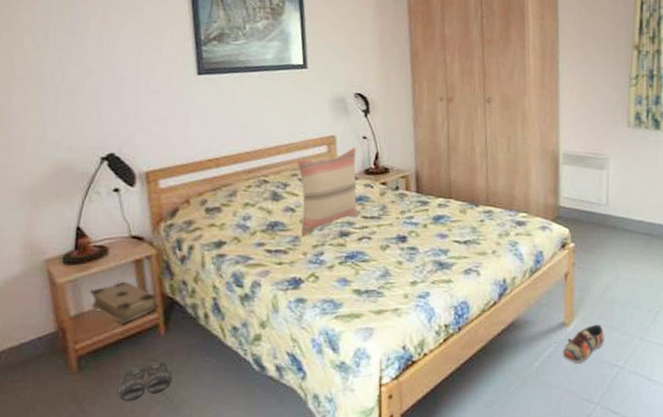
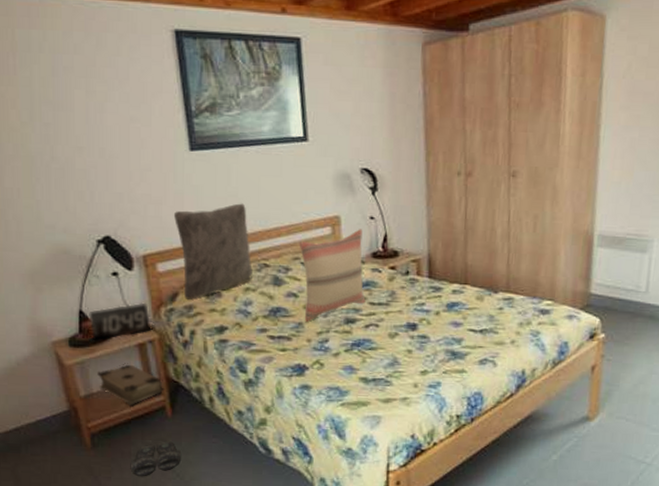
alarm clock: none [86,218,150,258] -> present [89,302,152,341]
pillow: none [178,123,253,215] -> present [173,203,254,300]
shoe: present [562,324,605,363] -> none [584,419,633,458]

